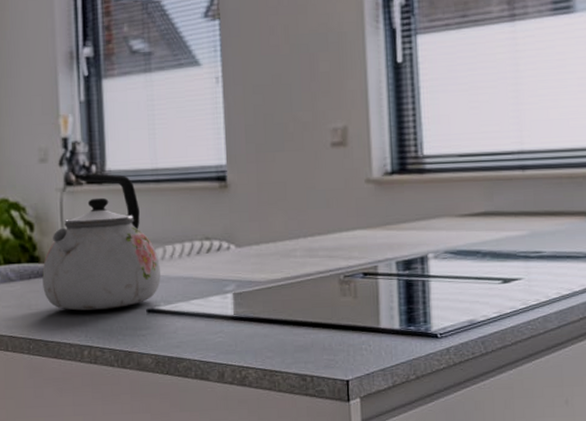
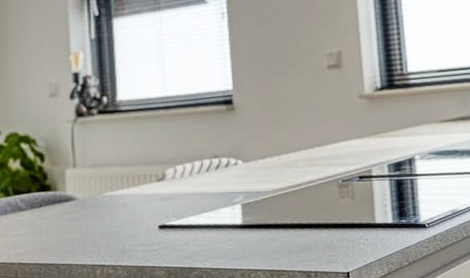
kettle: present [42,173,161,311] -> none [53,104,172,233]

